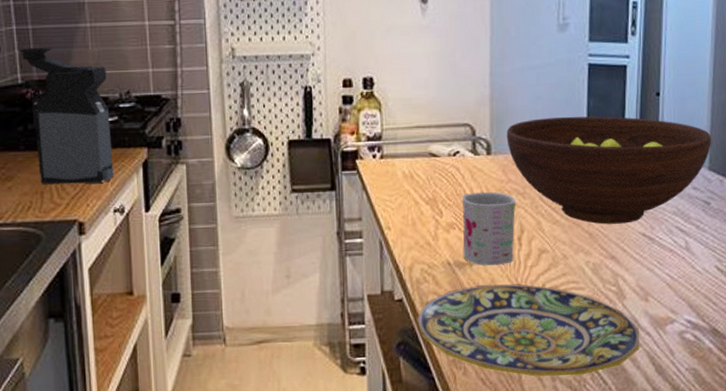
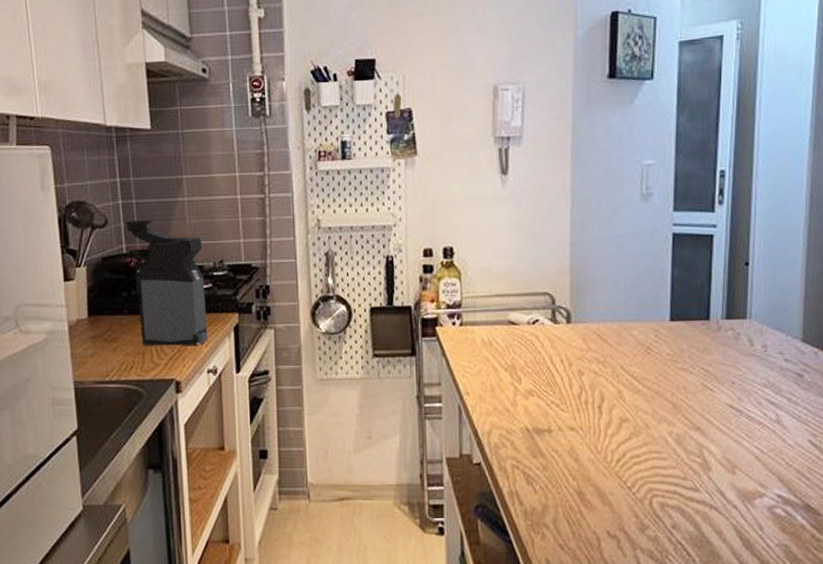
plate: present [416,284,640,377] -> none [494,451,727,546]
mug: present [461,191,516,266] -> none [541,359,597,433]
fruit bowl: present [506,116,712,225] -> none [587,286,806,395]

